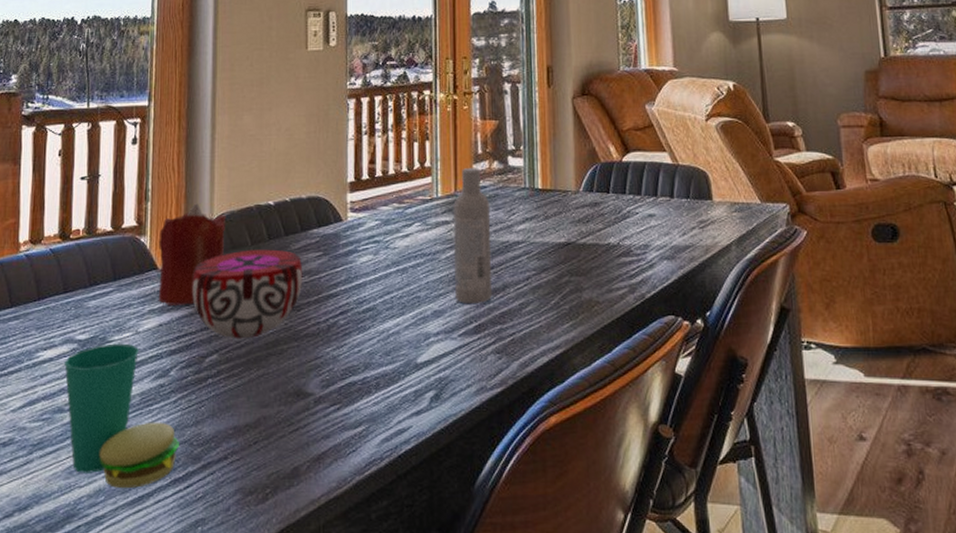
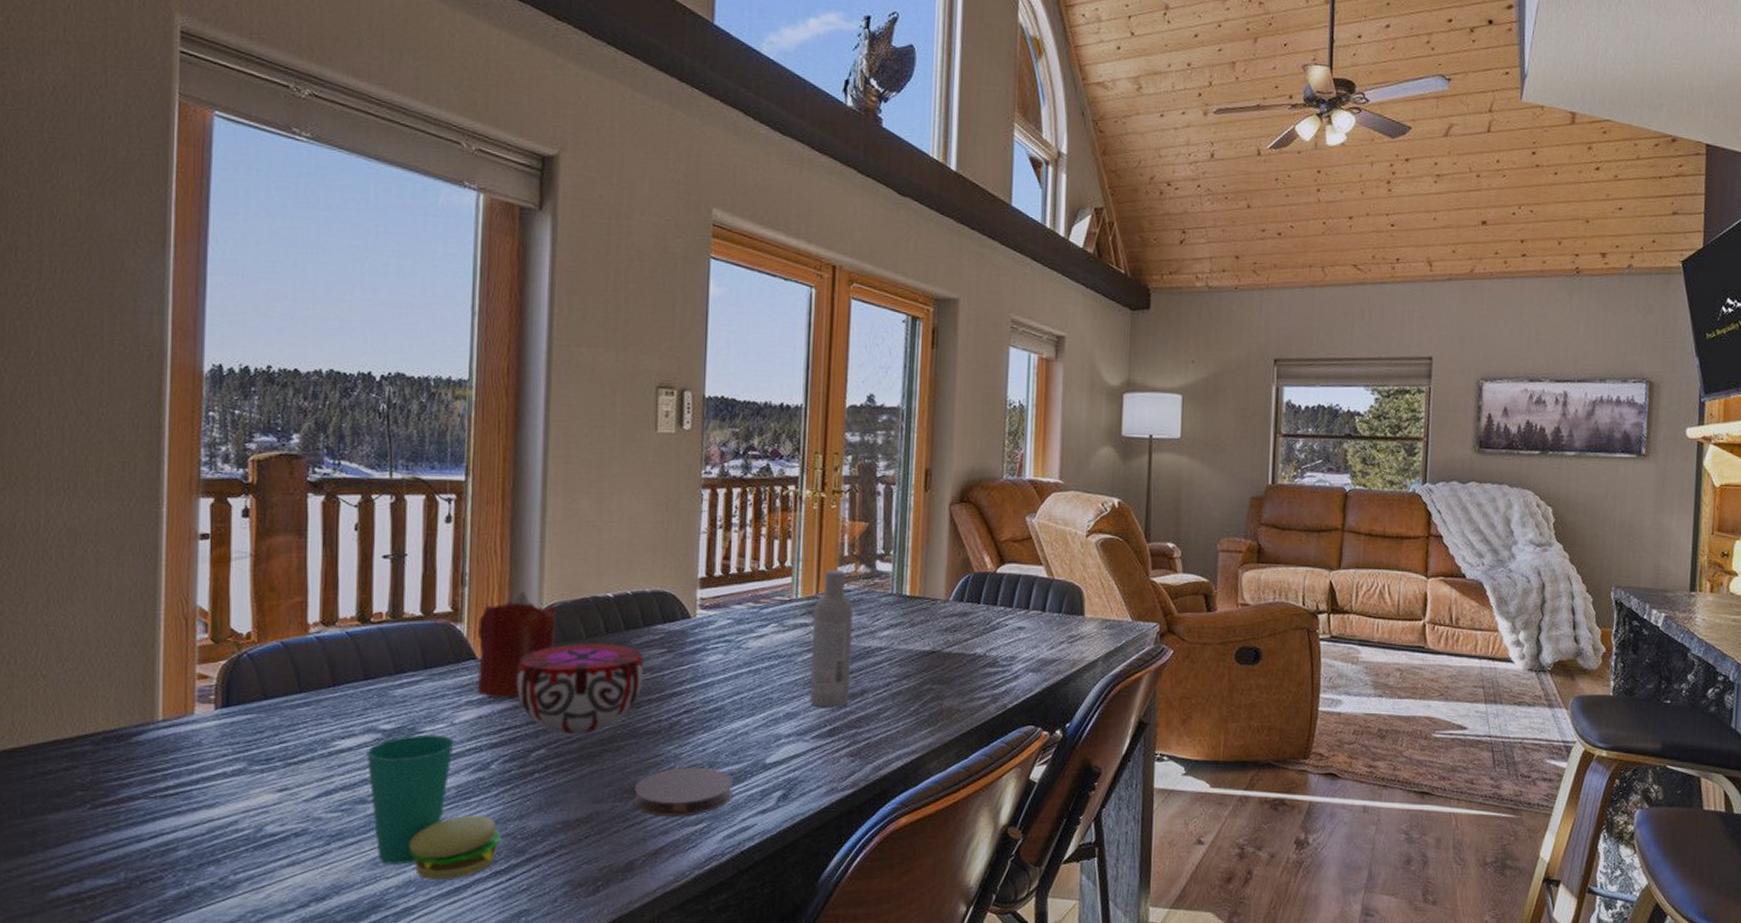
coaster: none [298,369,388,420] -> present [634,768,733,817]

